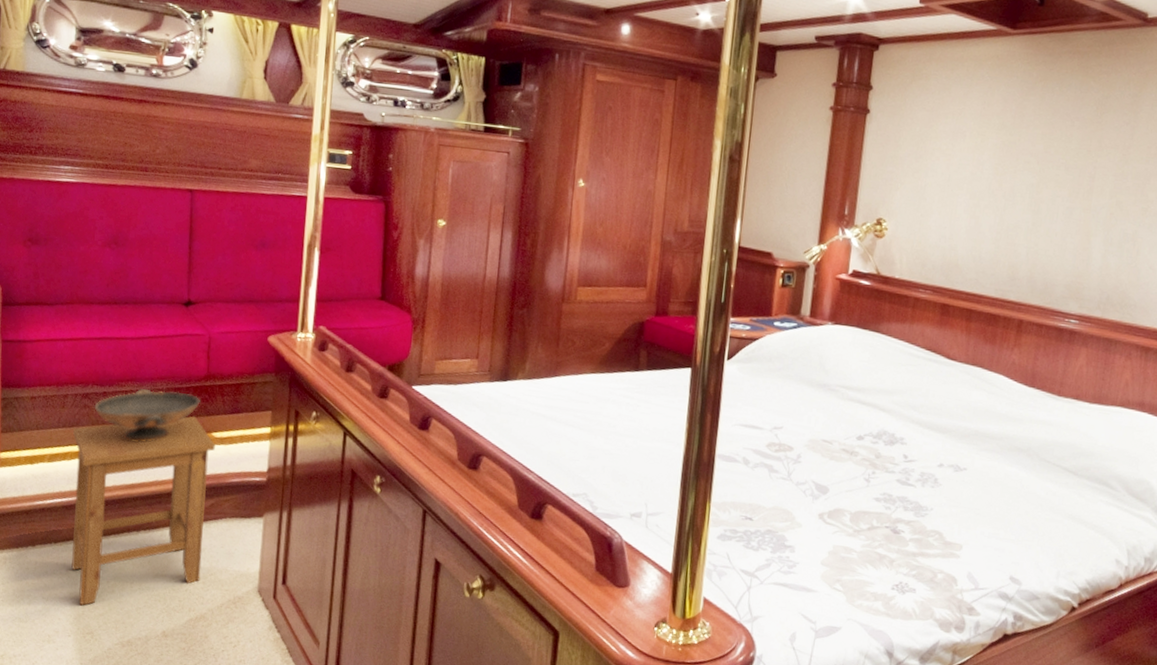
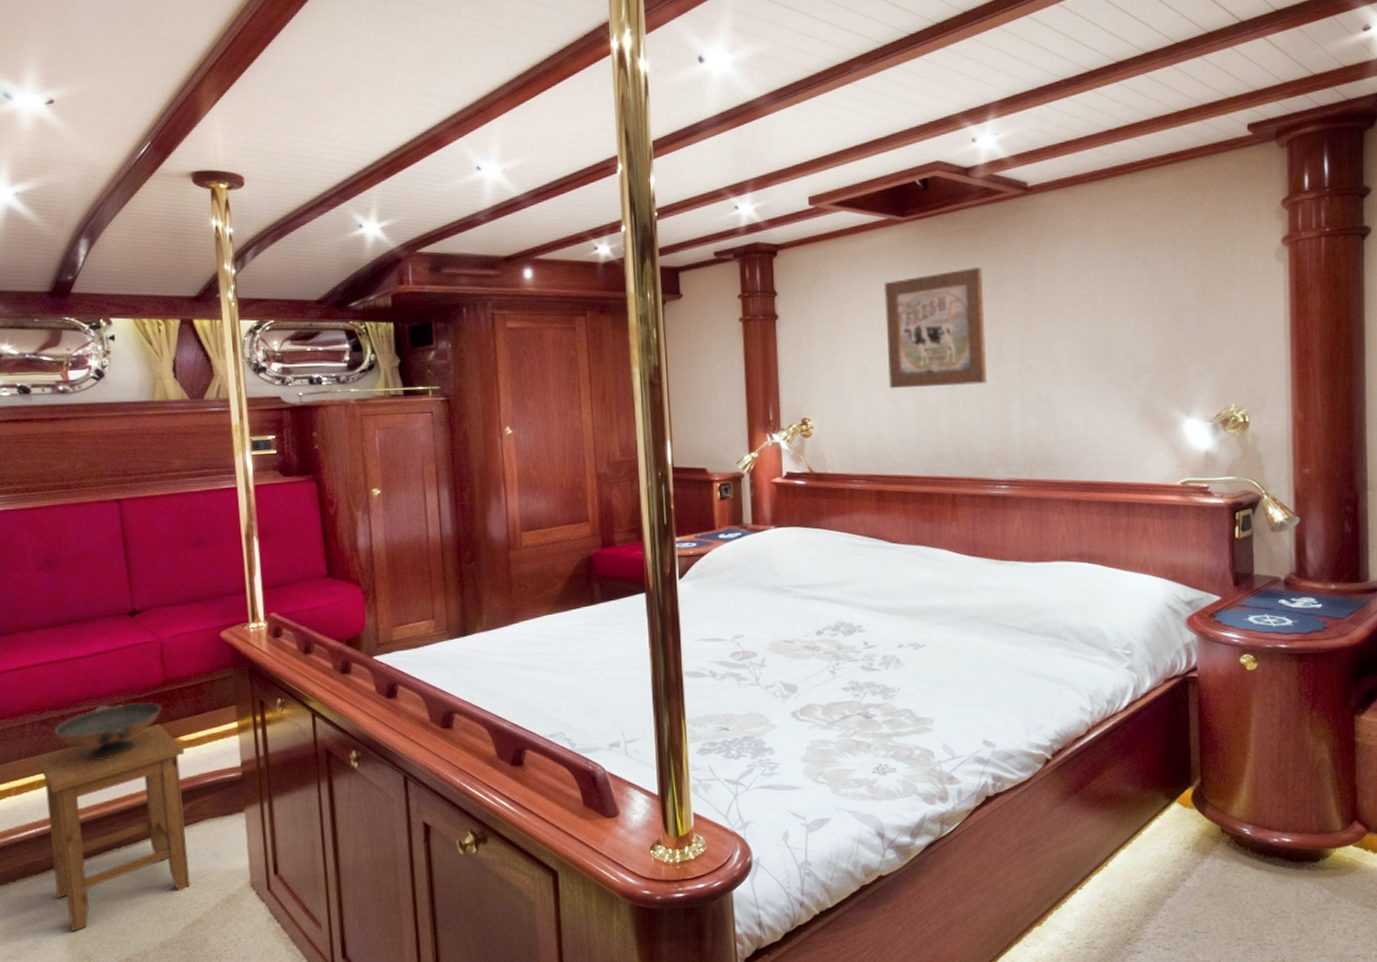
wall art: none [972,91,1087,213] -> present [883,267,987,389]

